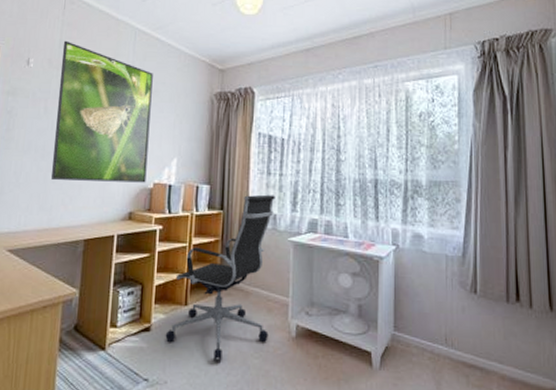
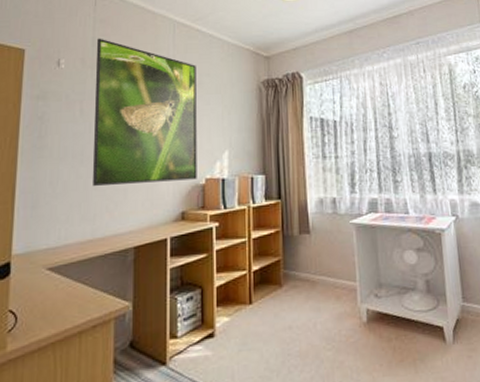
office chair: present [165,194,275,362] -> none [231,178,340,360]

